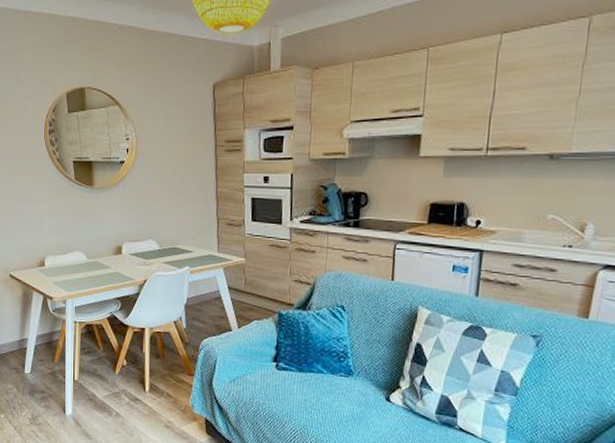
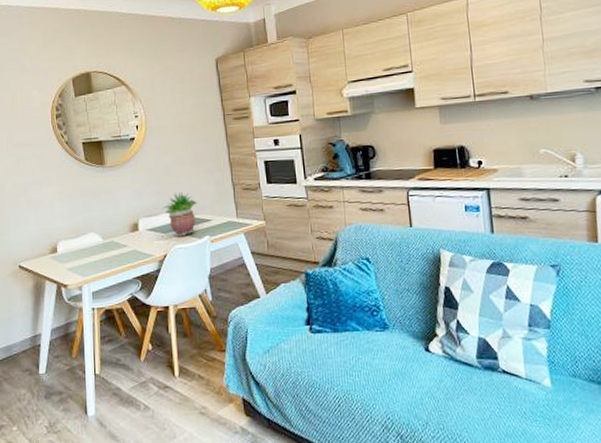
potted plant: none [146,220,180,265] -> present [162,192,197,237]

